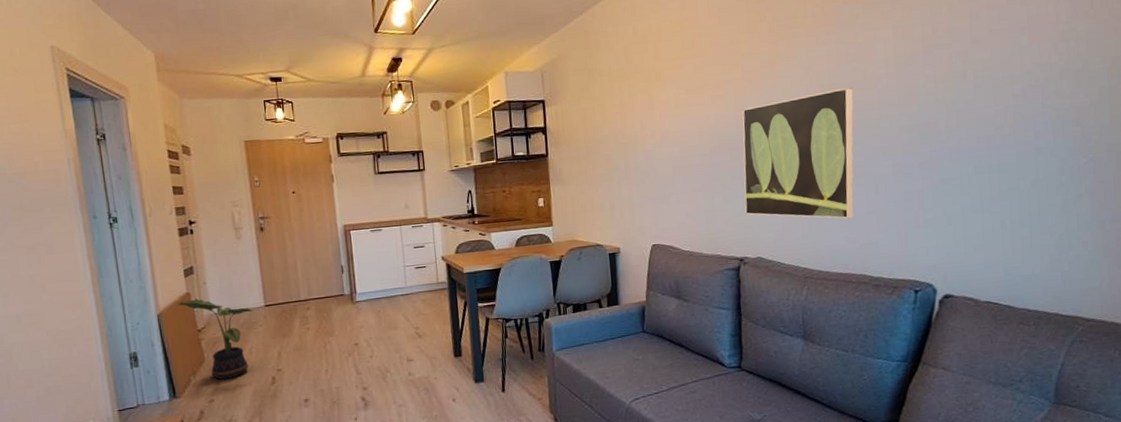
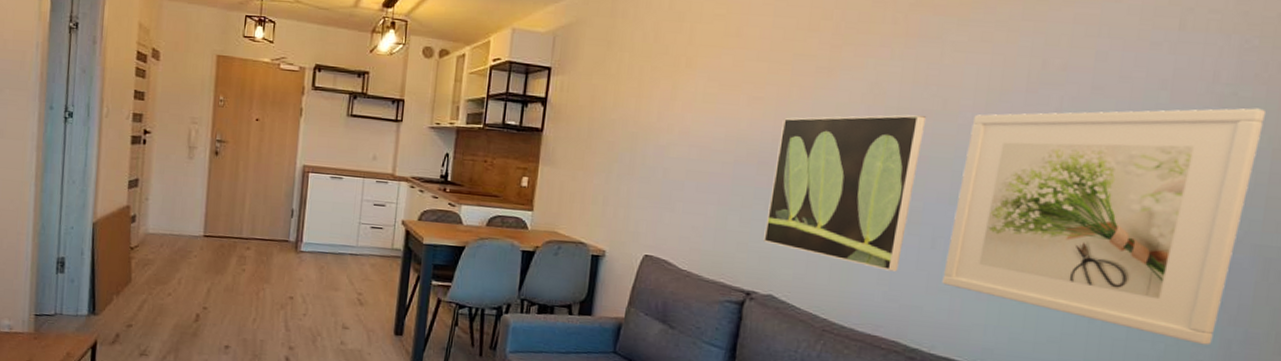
potted plant: present [177,299,254,380] -> none [115,213,192,306]
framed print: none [888,37,1098,229] -> present [942,108,1265,346]

